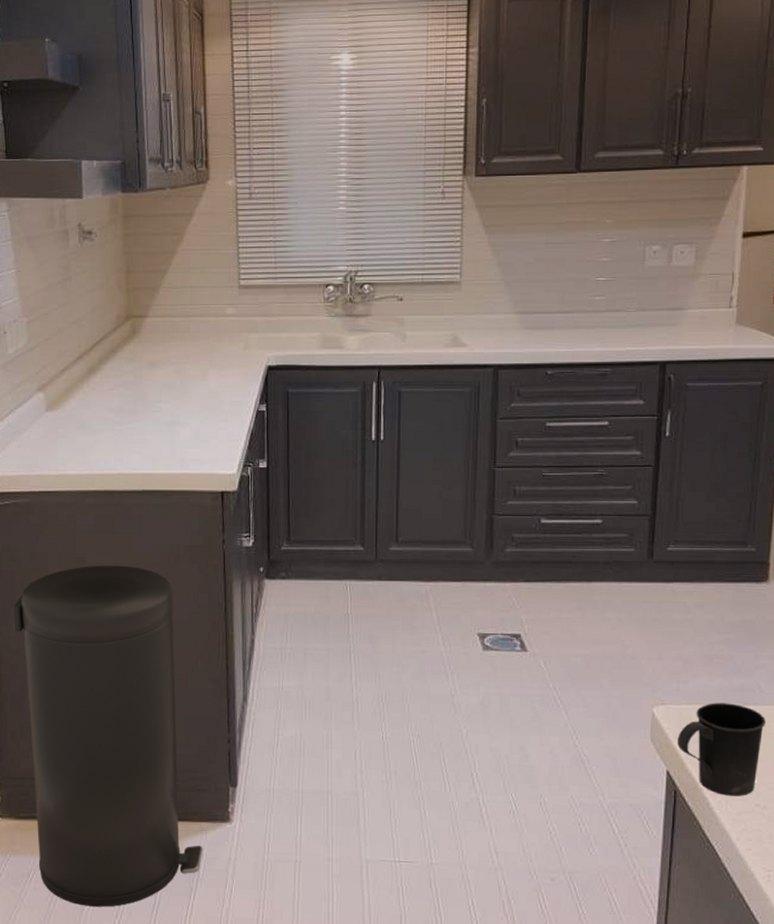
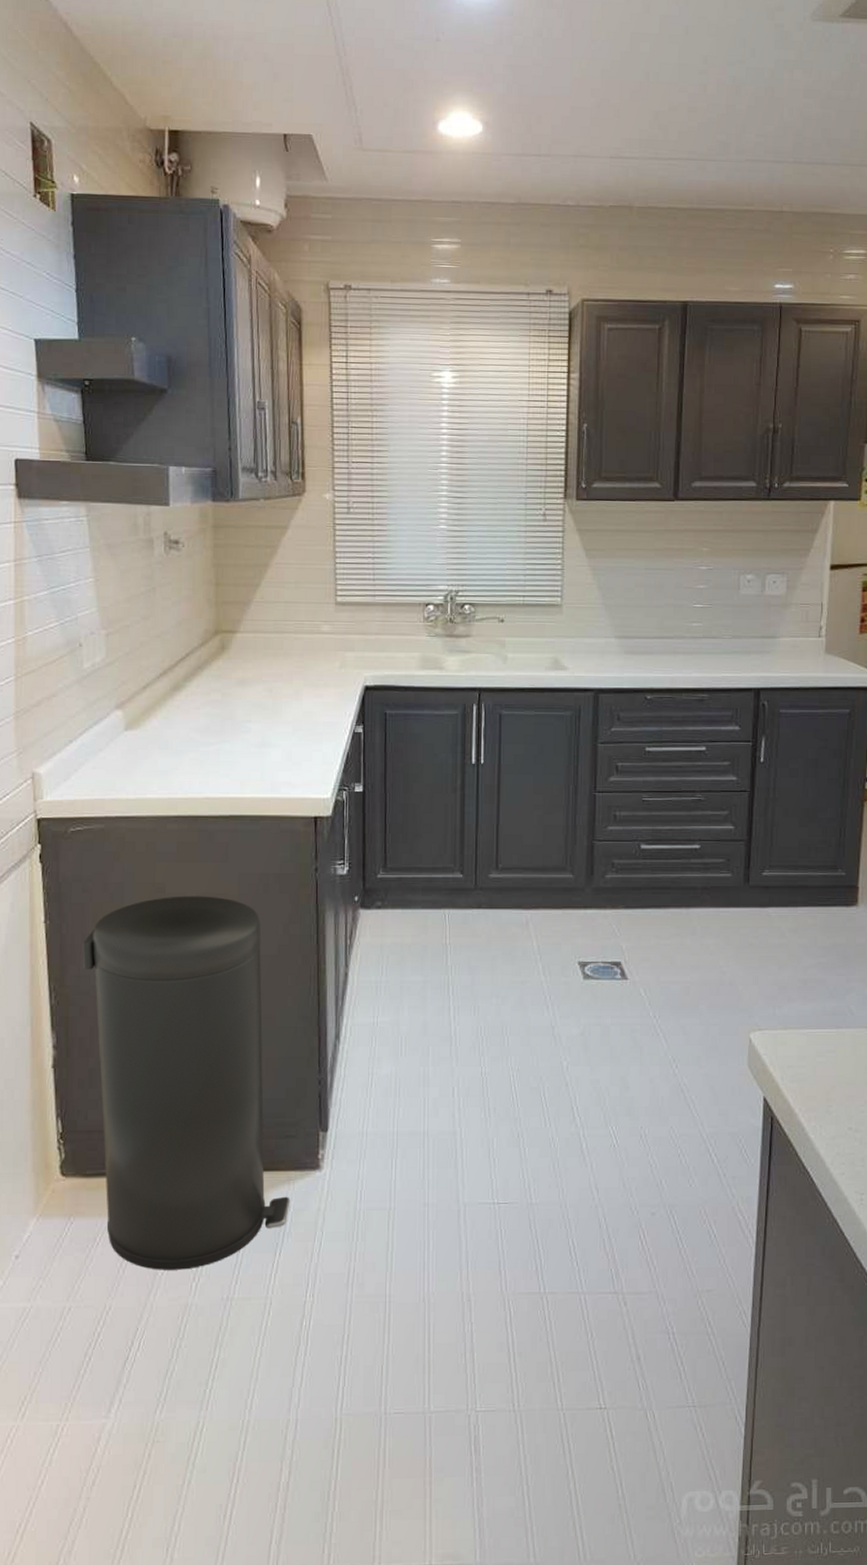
mug: present [677,703,766,797] -> none [774,1027,856,1121]

